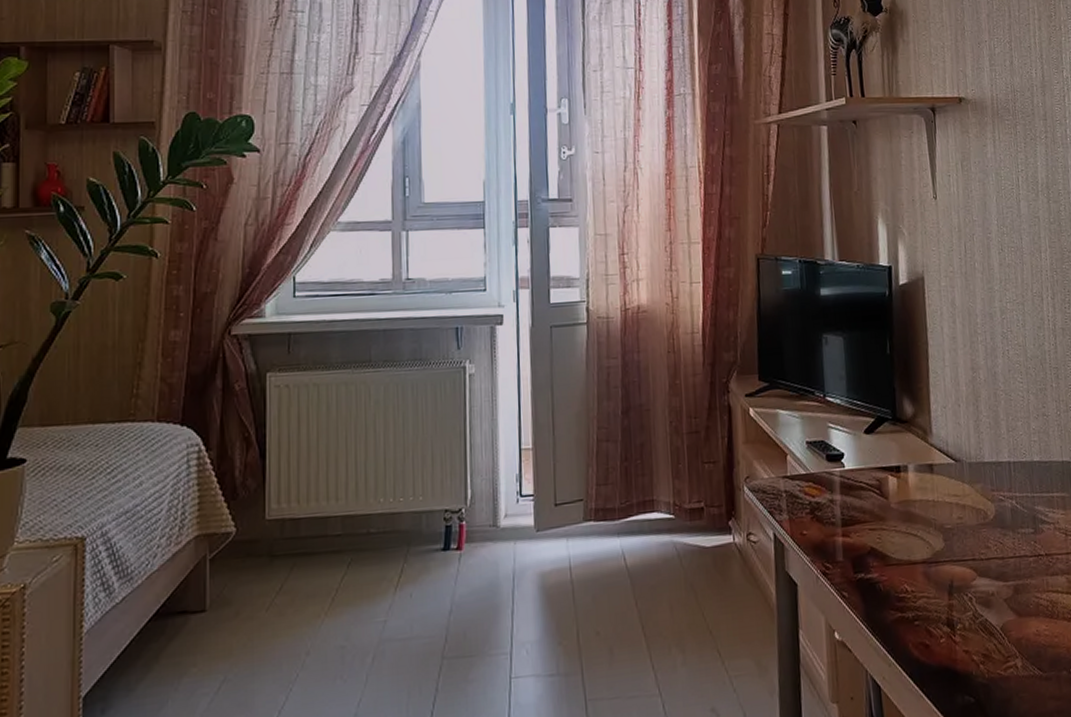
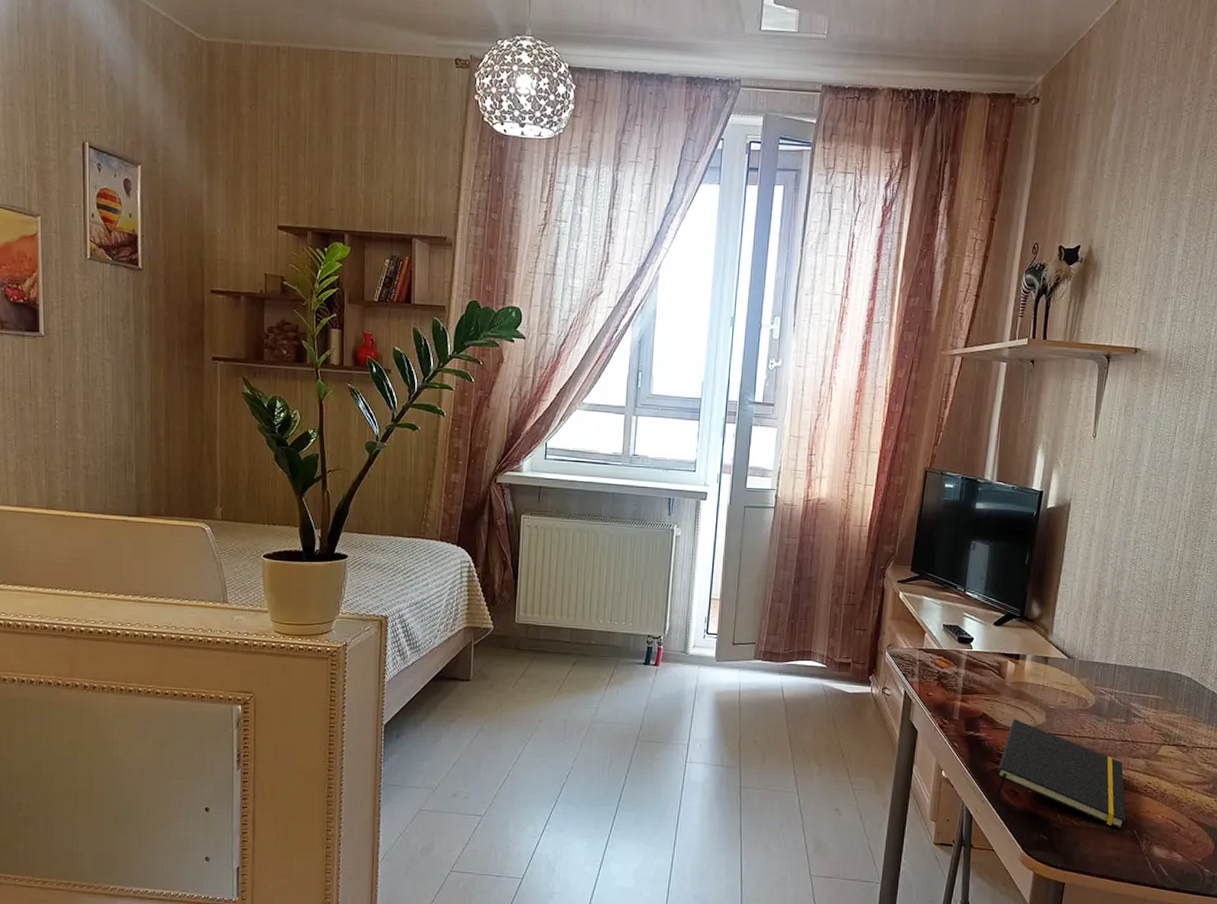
notepad: none [899,549,1060,672] -> present [995,719,1126,829]

